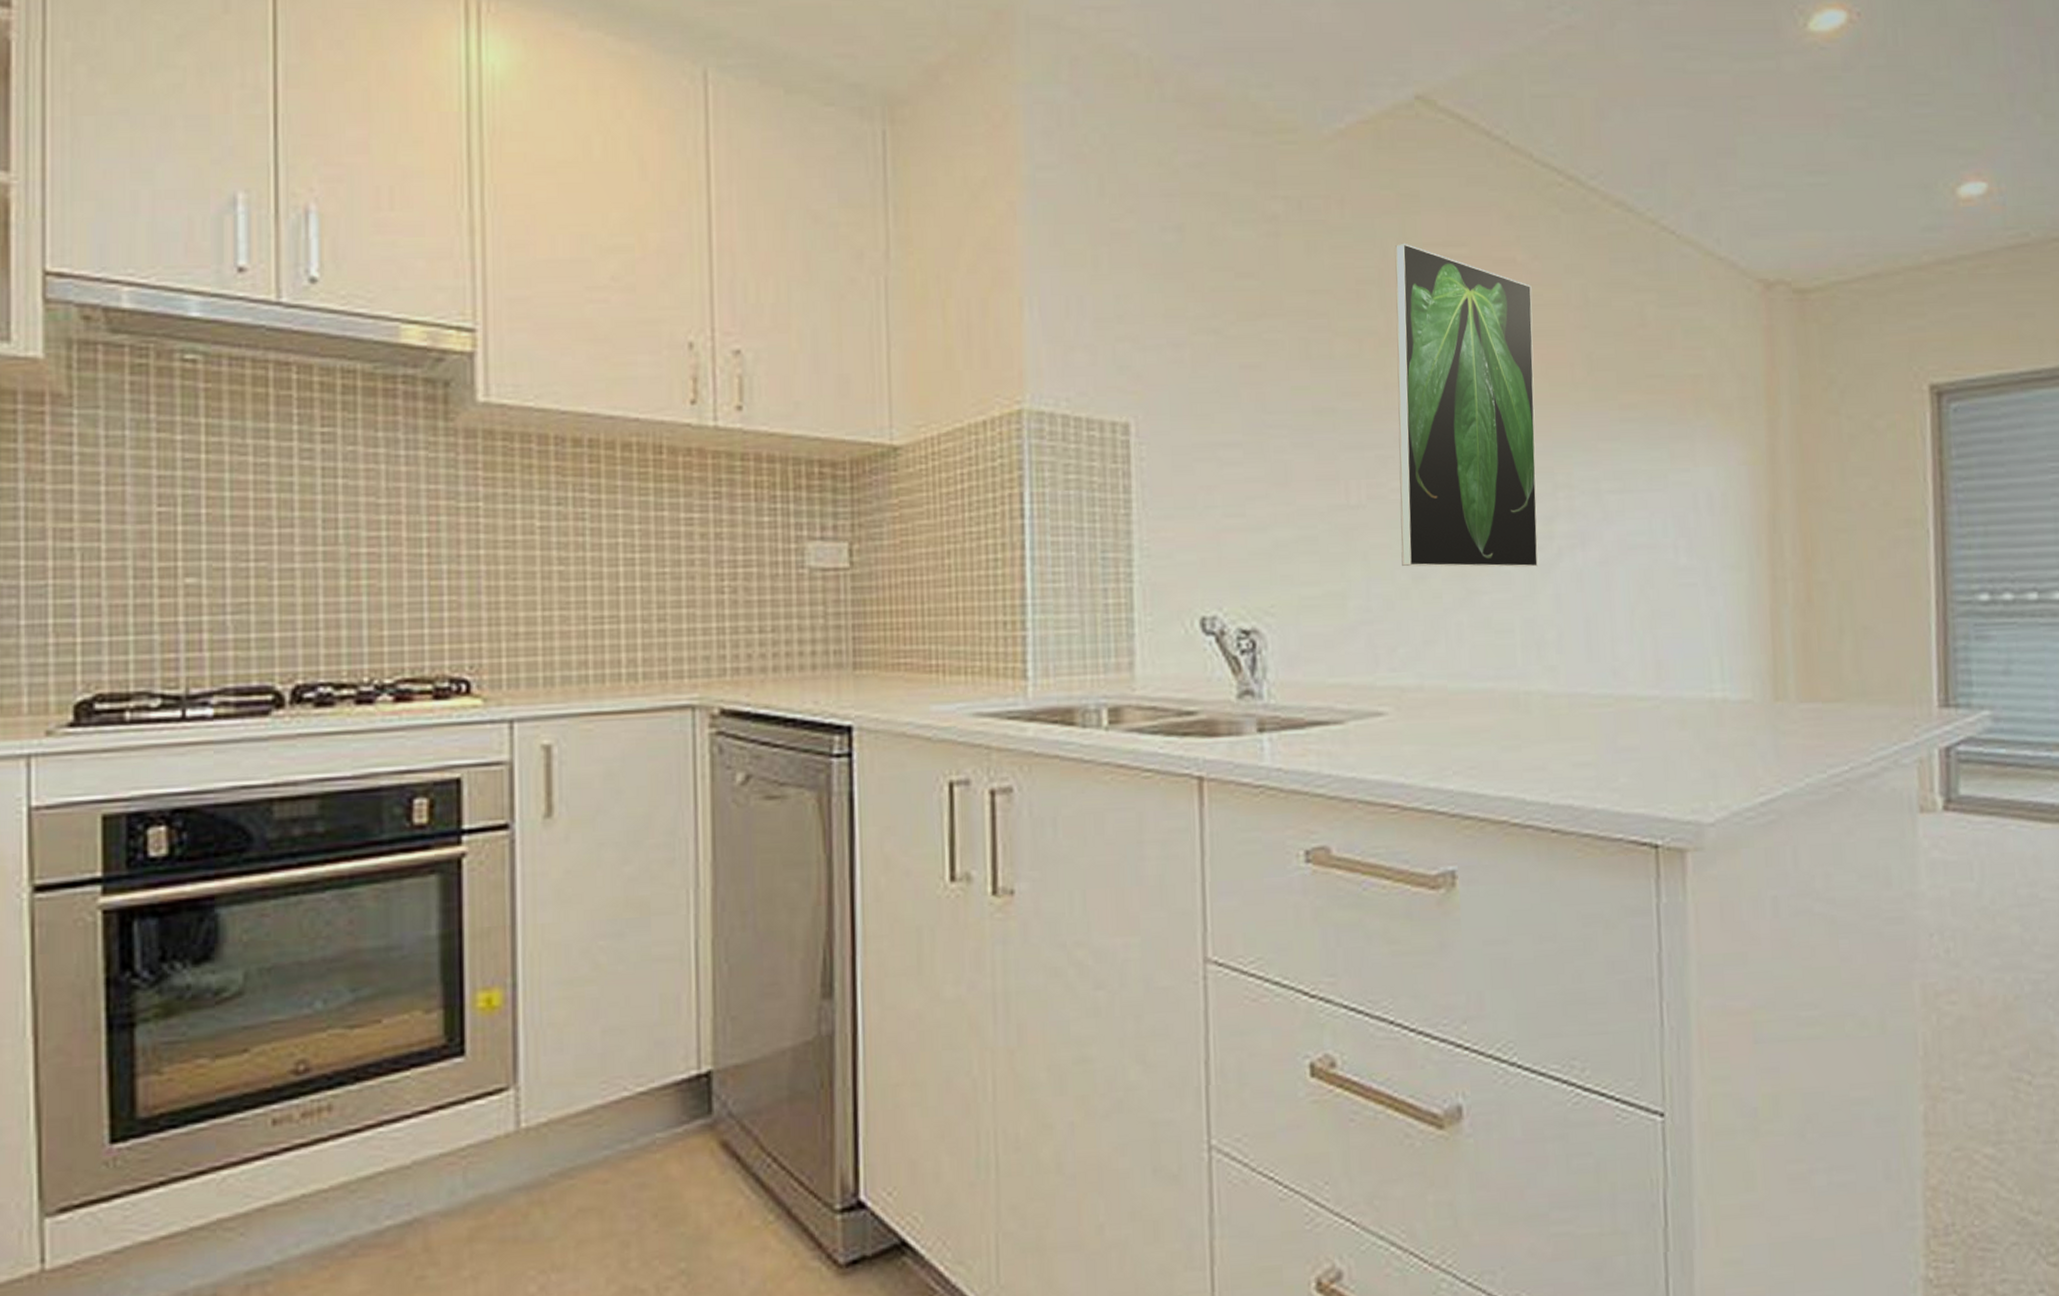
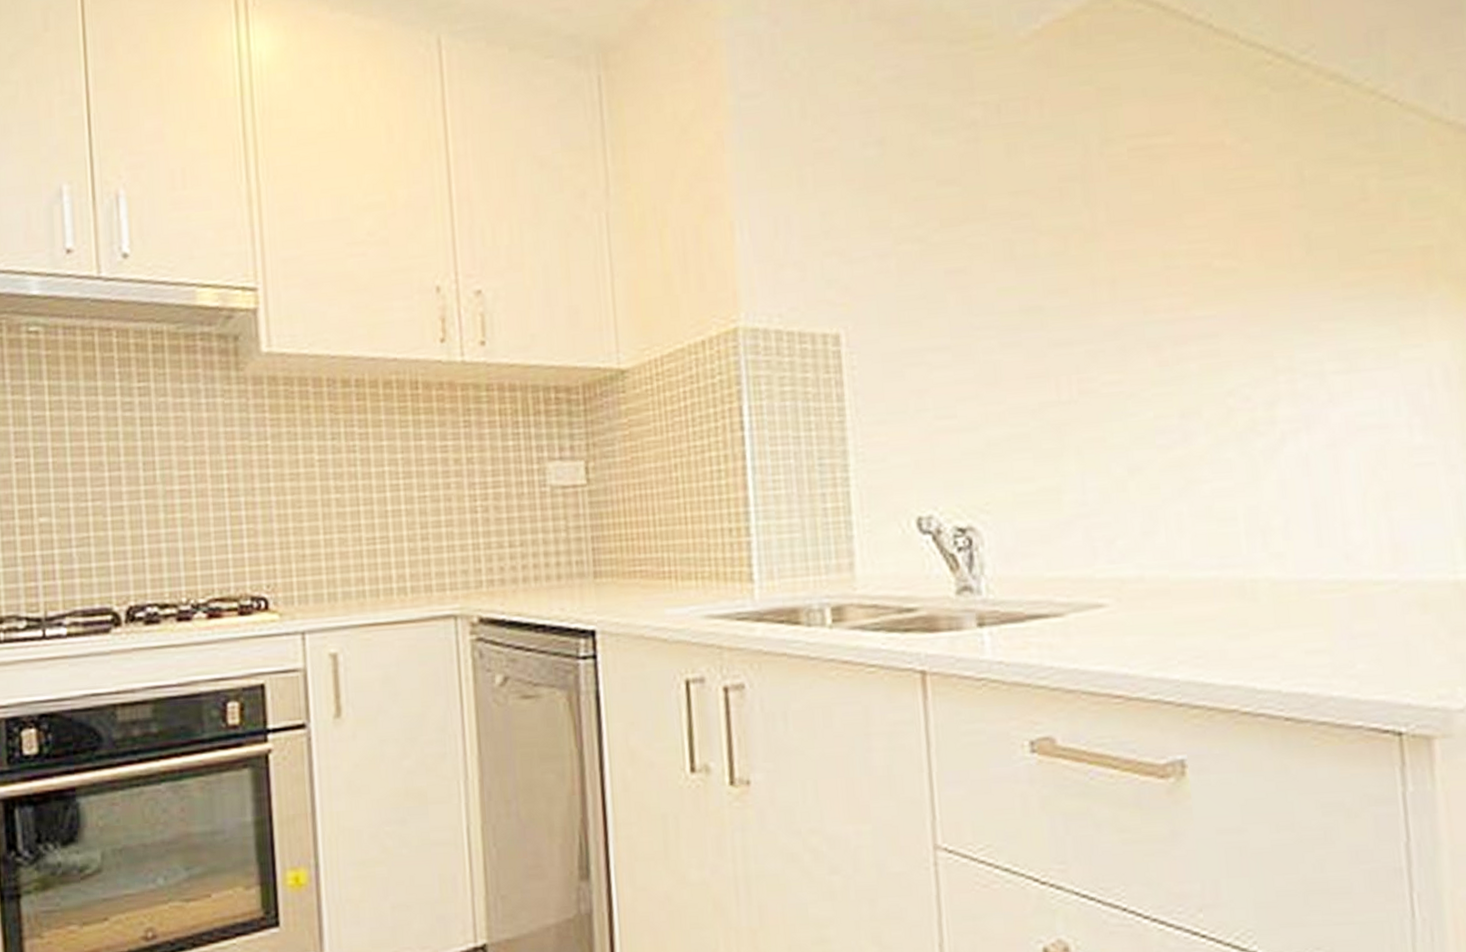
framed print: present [1394,243,1538,568] -> none [1096,136,1260,459]

